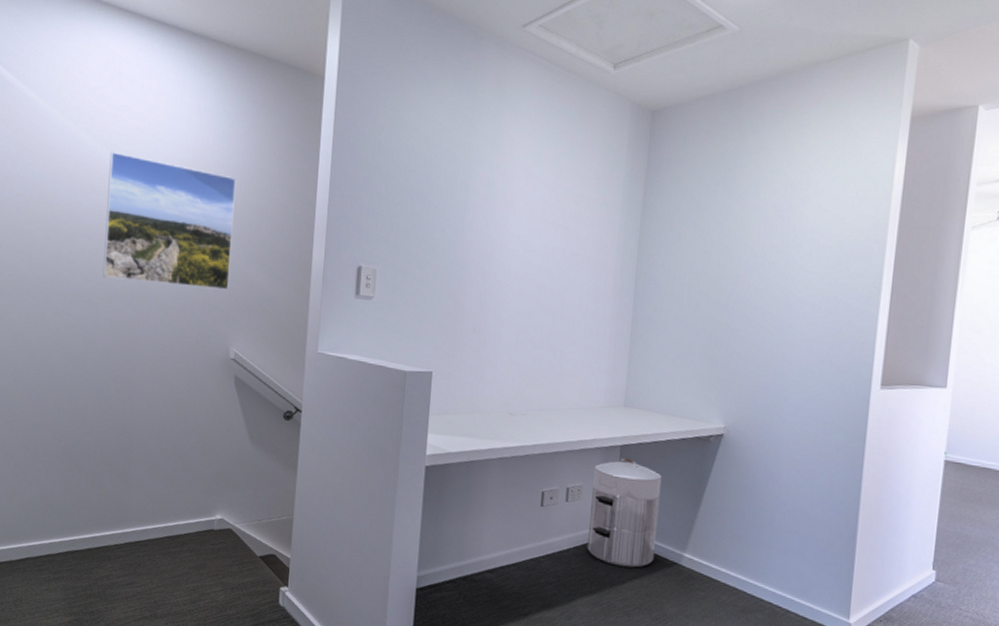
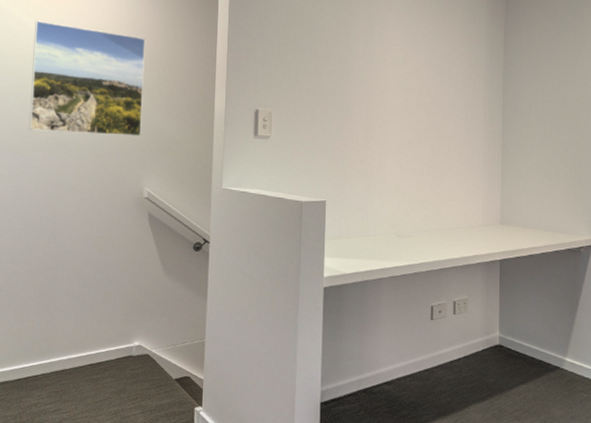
waste bin: present [586,458,662,568] -> none [475,271,540,374]

